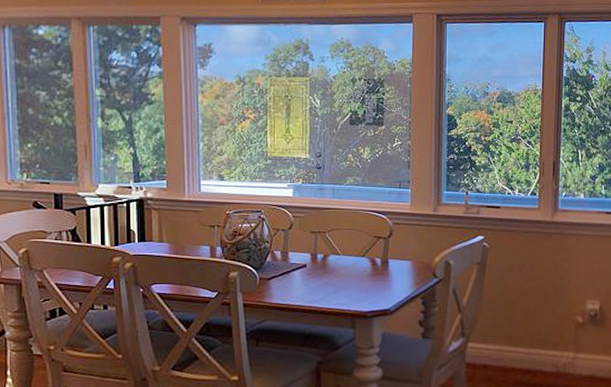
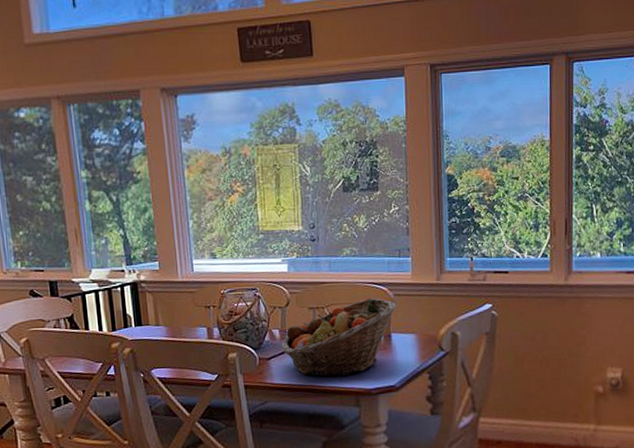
fruit basket: none [282,225,395,299] -> present [281,298,397,377]

